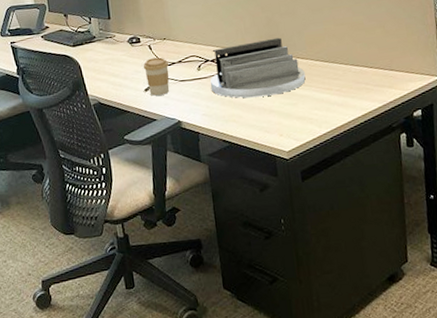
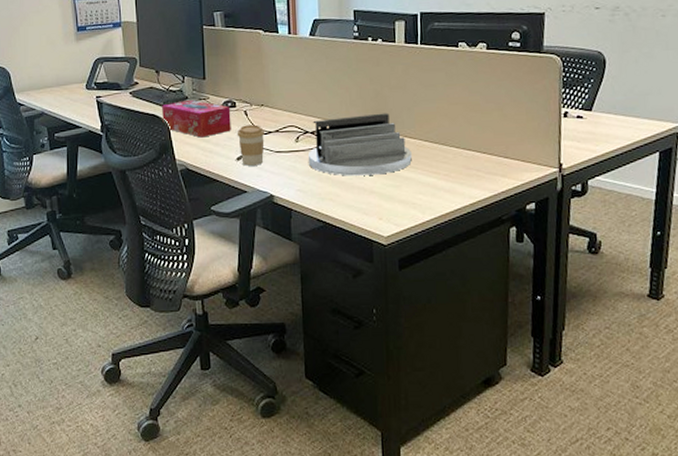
tissue box: none [72,38,138,73] -> present [162,99,231,138]

